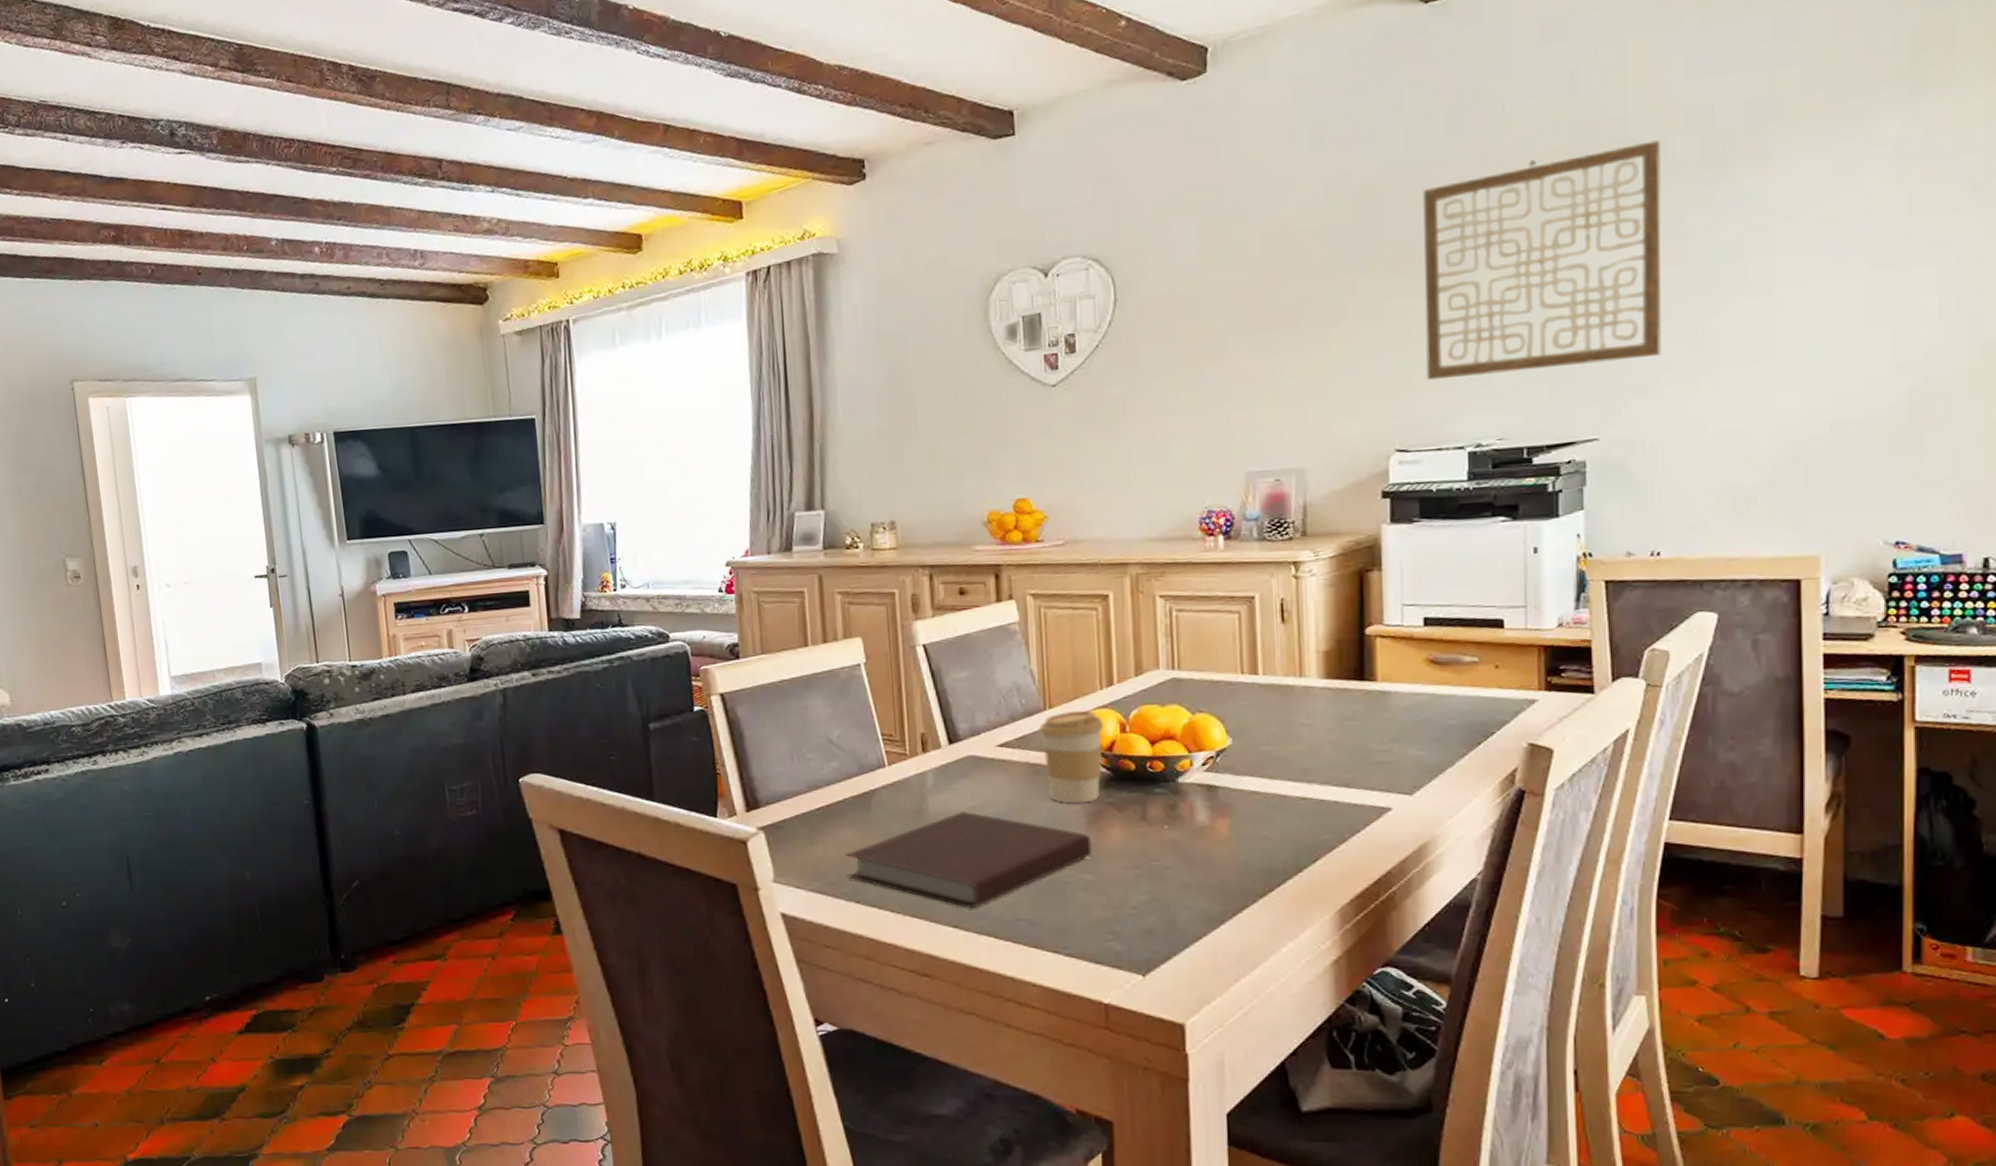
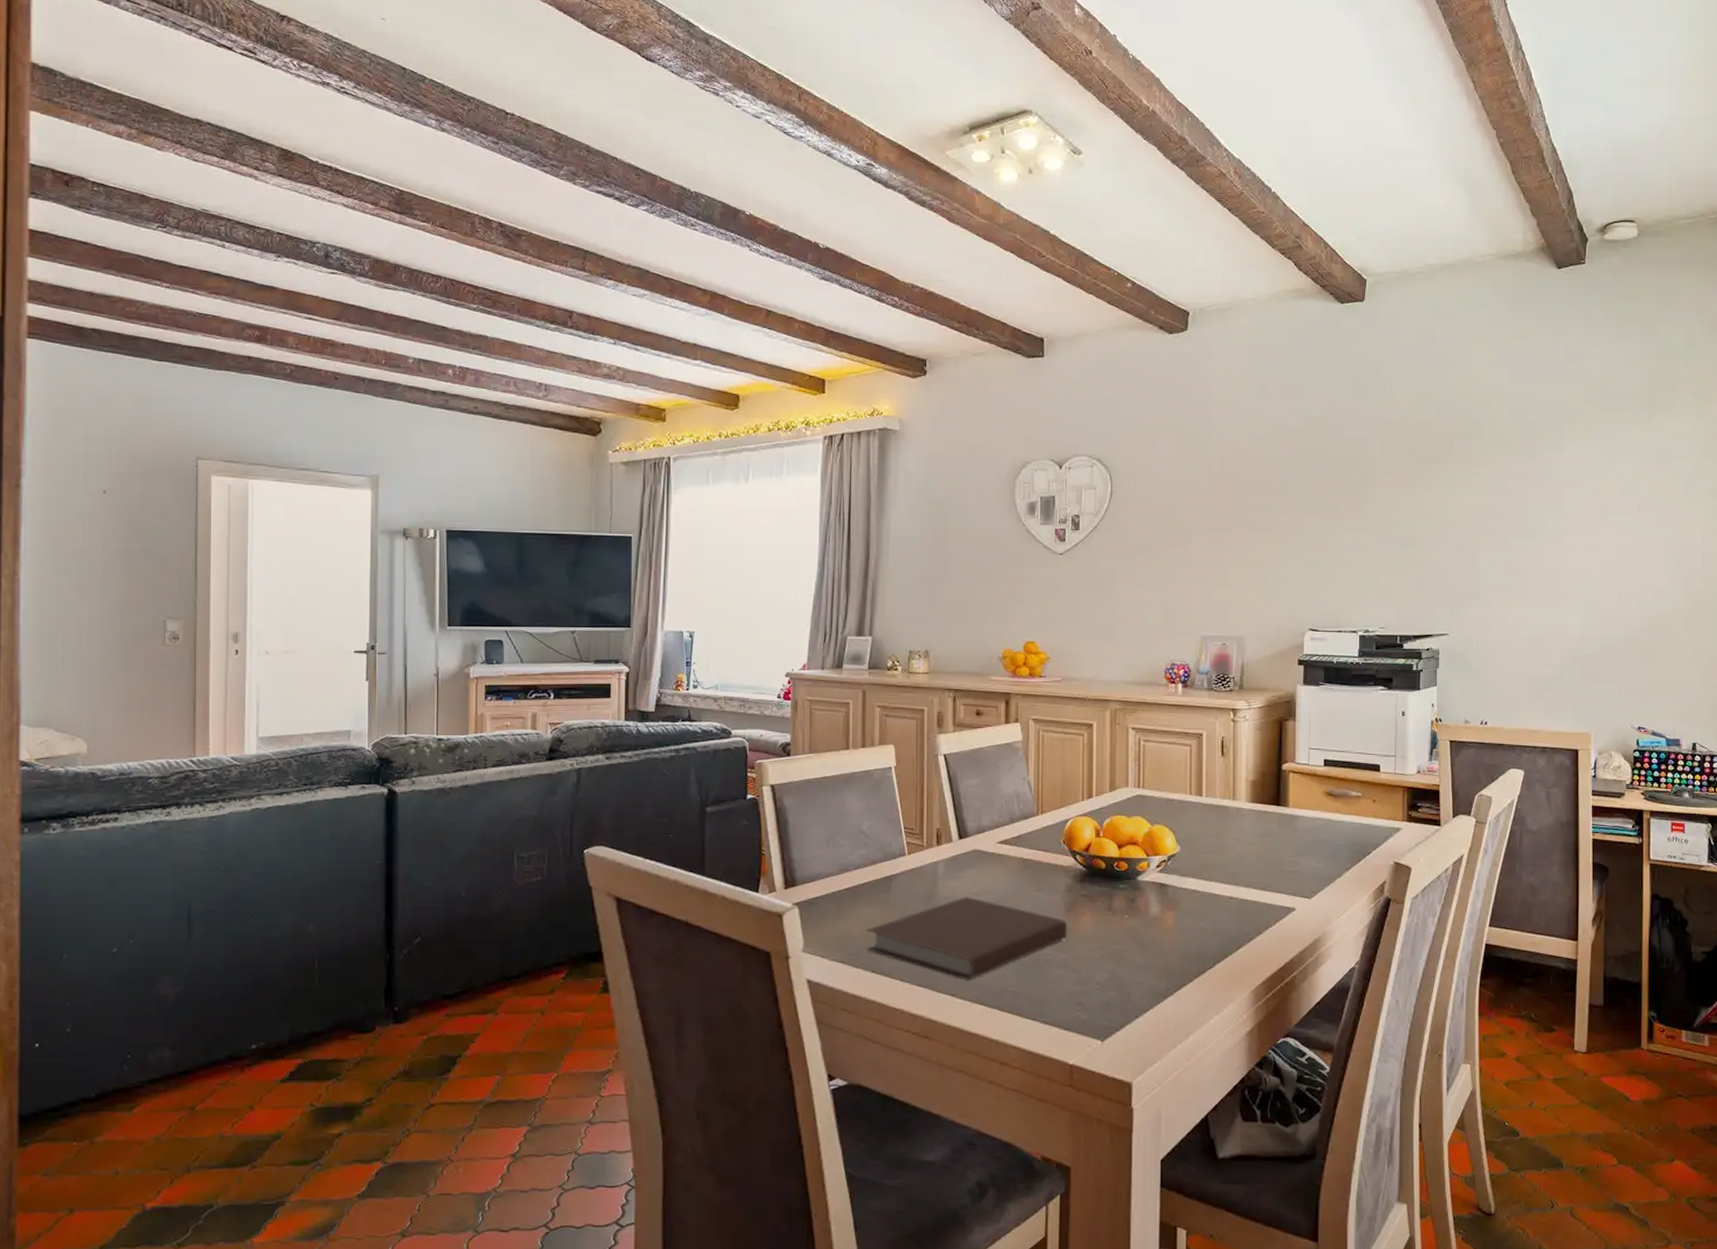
coffee cup: present [1039,710,1104,804] -> none [1032,816,1083,894]
wall art: present [1421,140,1663,381] -> none [1332,423,1494,579]

